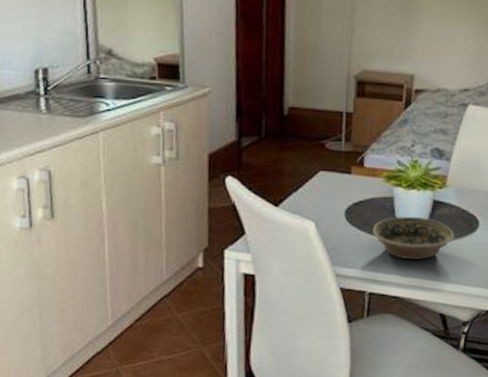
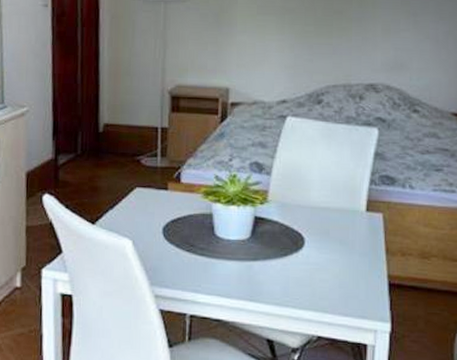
bowl: present [372,216,455,260] -> none [191,233,279,280]

